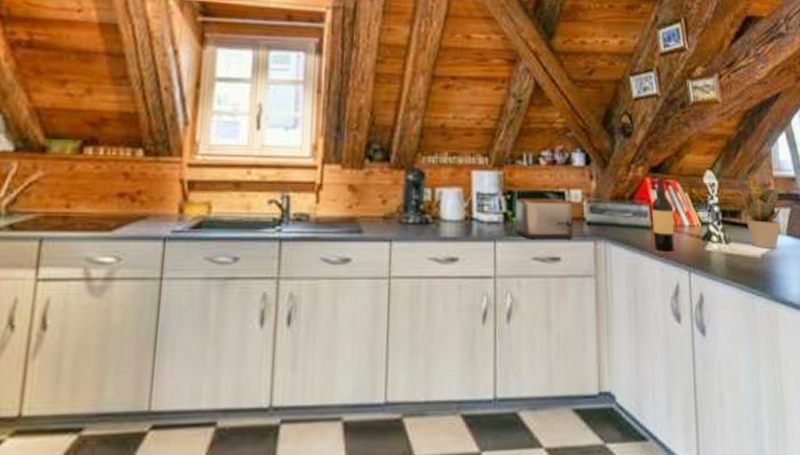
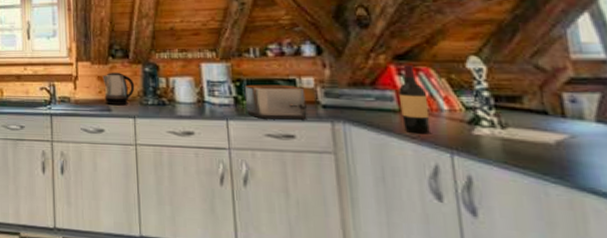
kettle: none [355,179,394,225] -> present [102,72,135,106]
potted plant: present [732,174,787,249] -> none [507,58,594,136]

